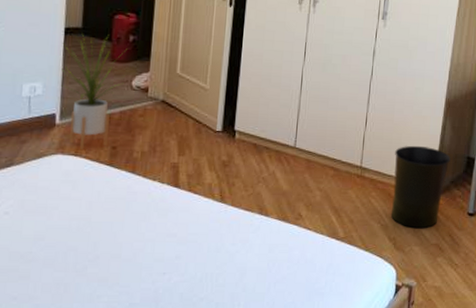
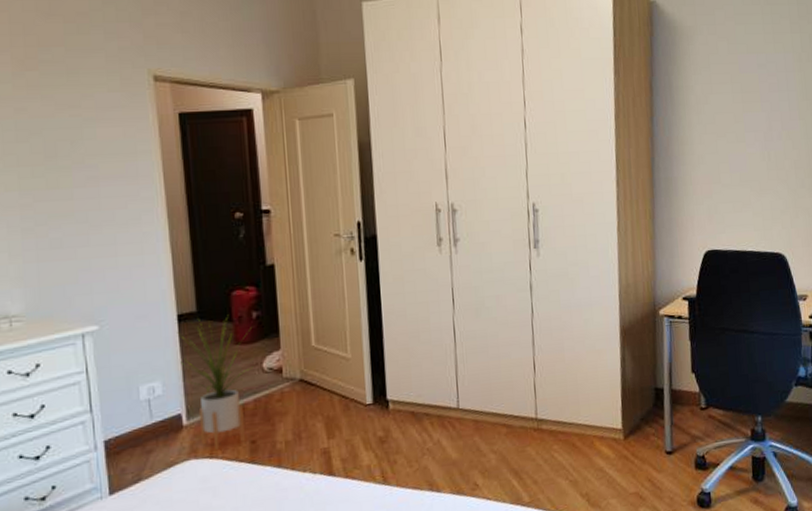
waste bin: present [391,145,451,228] -> none [572,384,636,479]

